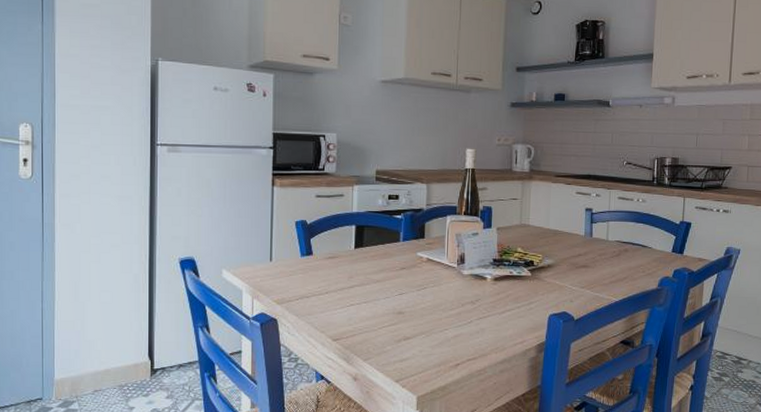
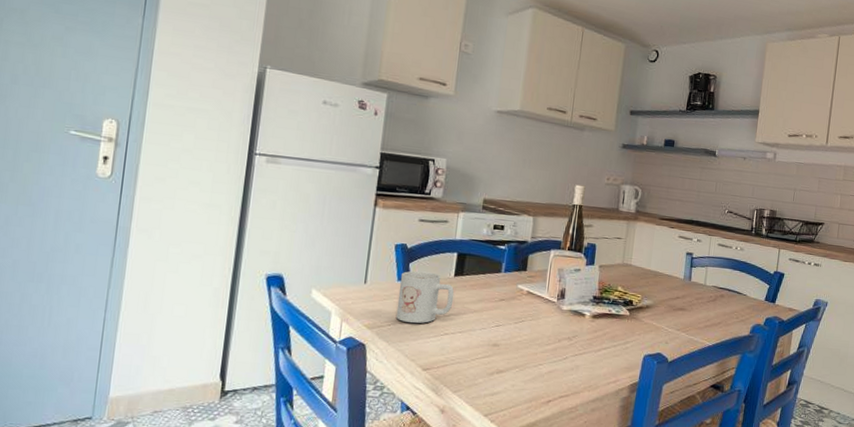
mug: none [302,246,356,297] -> present [395,271,454,324]

